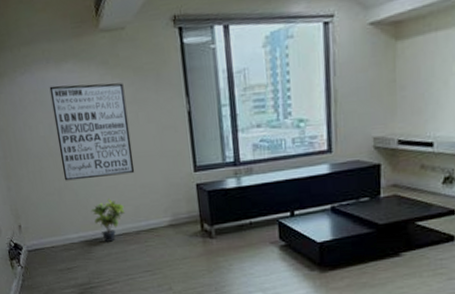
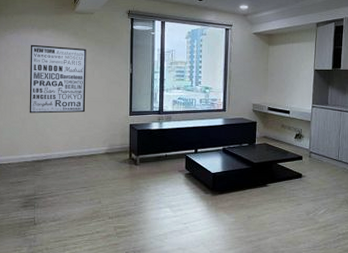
potted plant: present [91,198,125,242] -> none [46,129,73,163]

